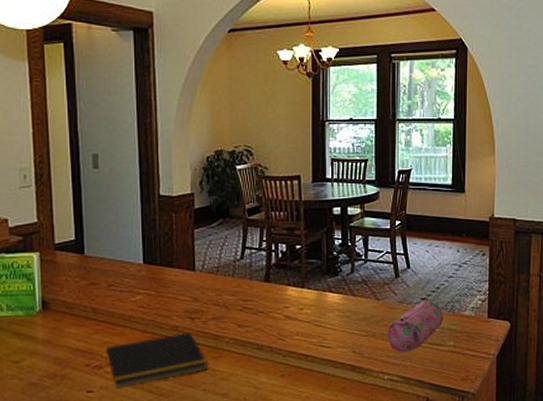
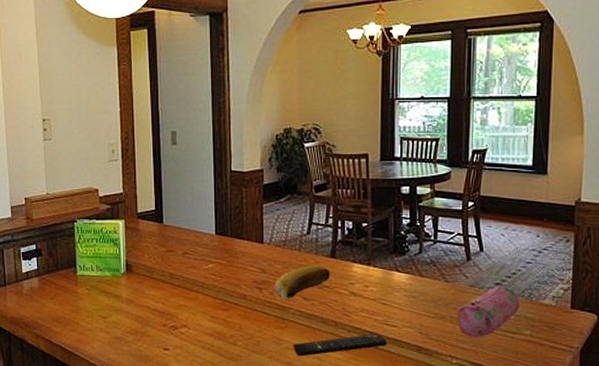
notepad: present [105,331,209,389] -> none [180,301,275,349]
banana: none [207,290,265,329] -> present [274,264,330,300]
remote control: none [228,355,322,387] -> present [293,333,387,357]

